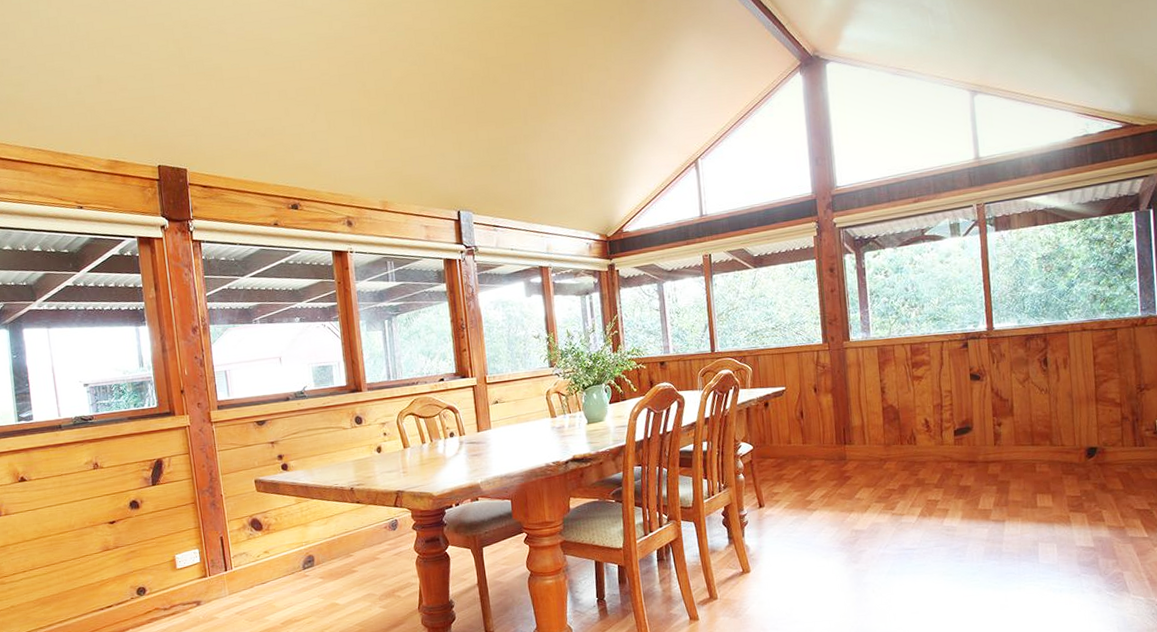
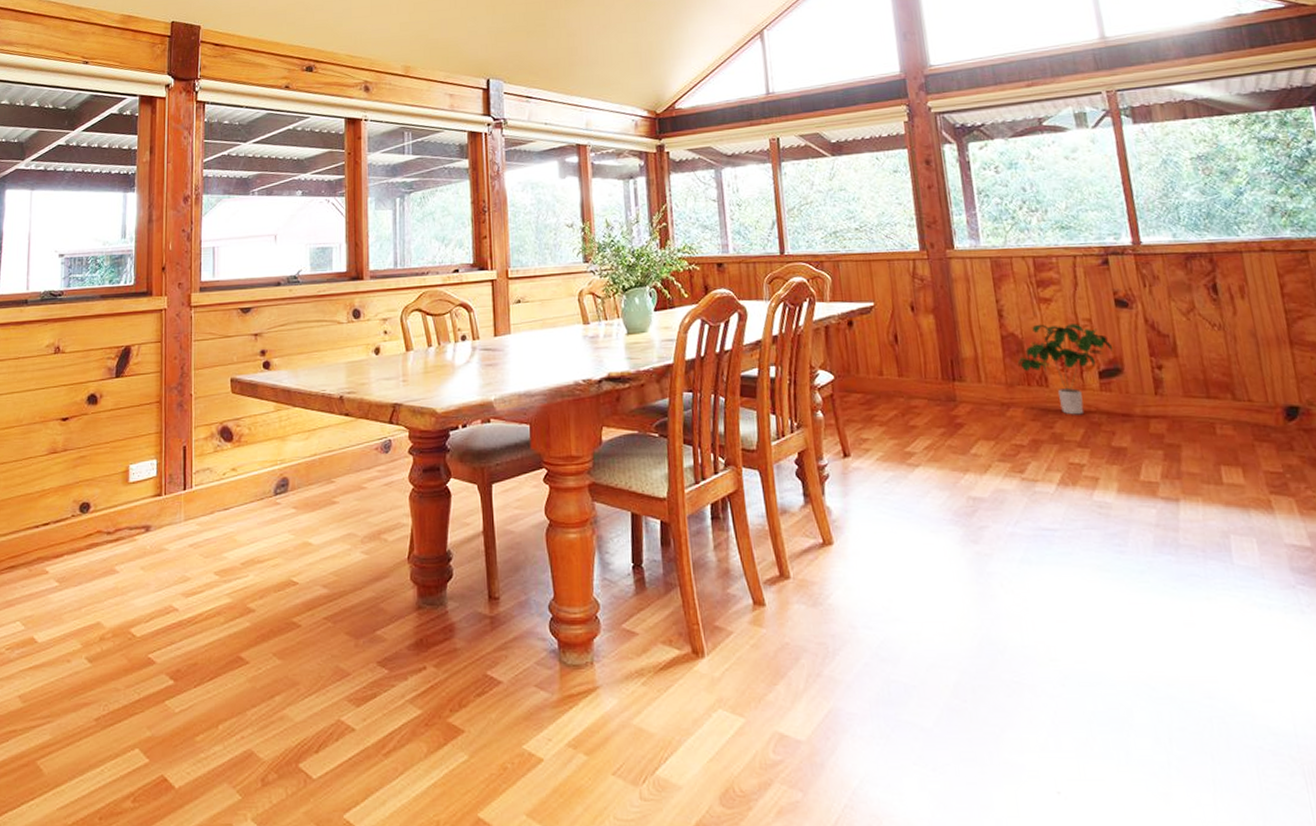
potted plant: none [893,395,967,465] -> present [1017,324,1114,415]

